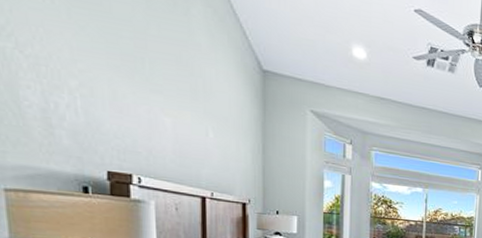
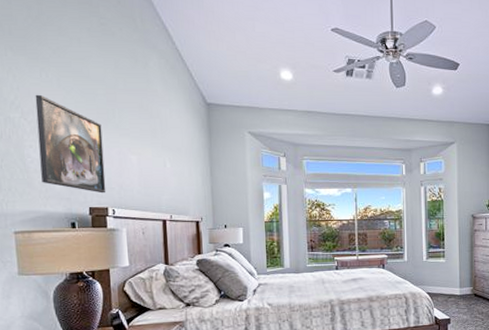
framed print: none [35,22,131,157] -> present [35,94,106,194]

